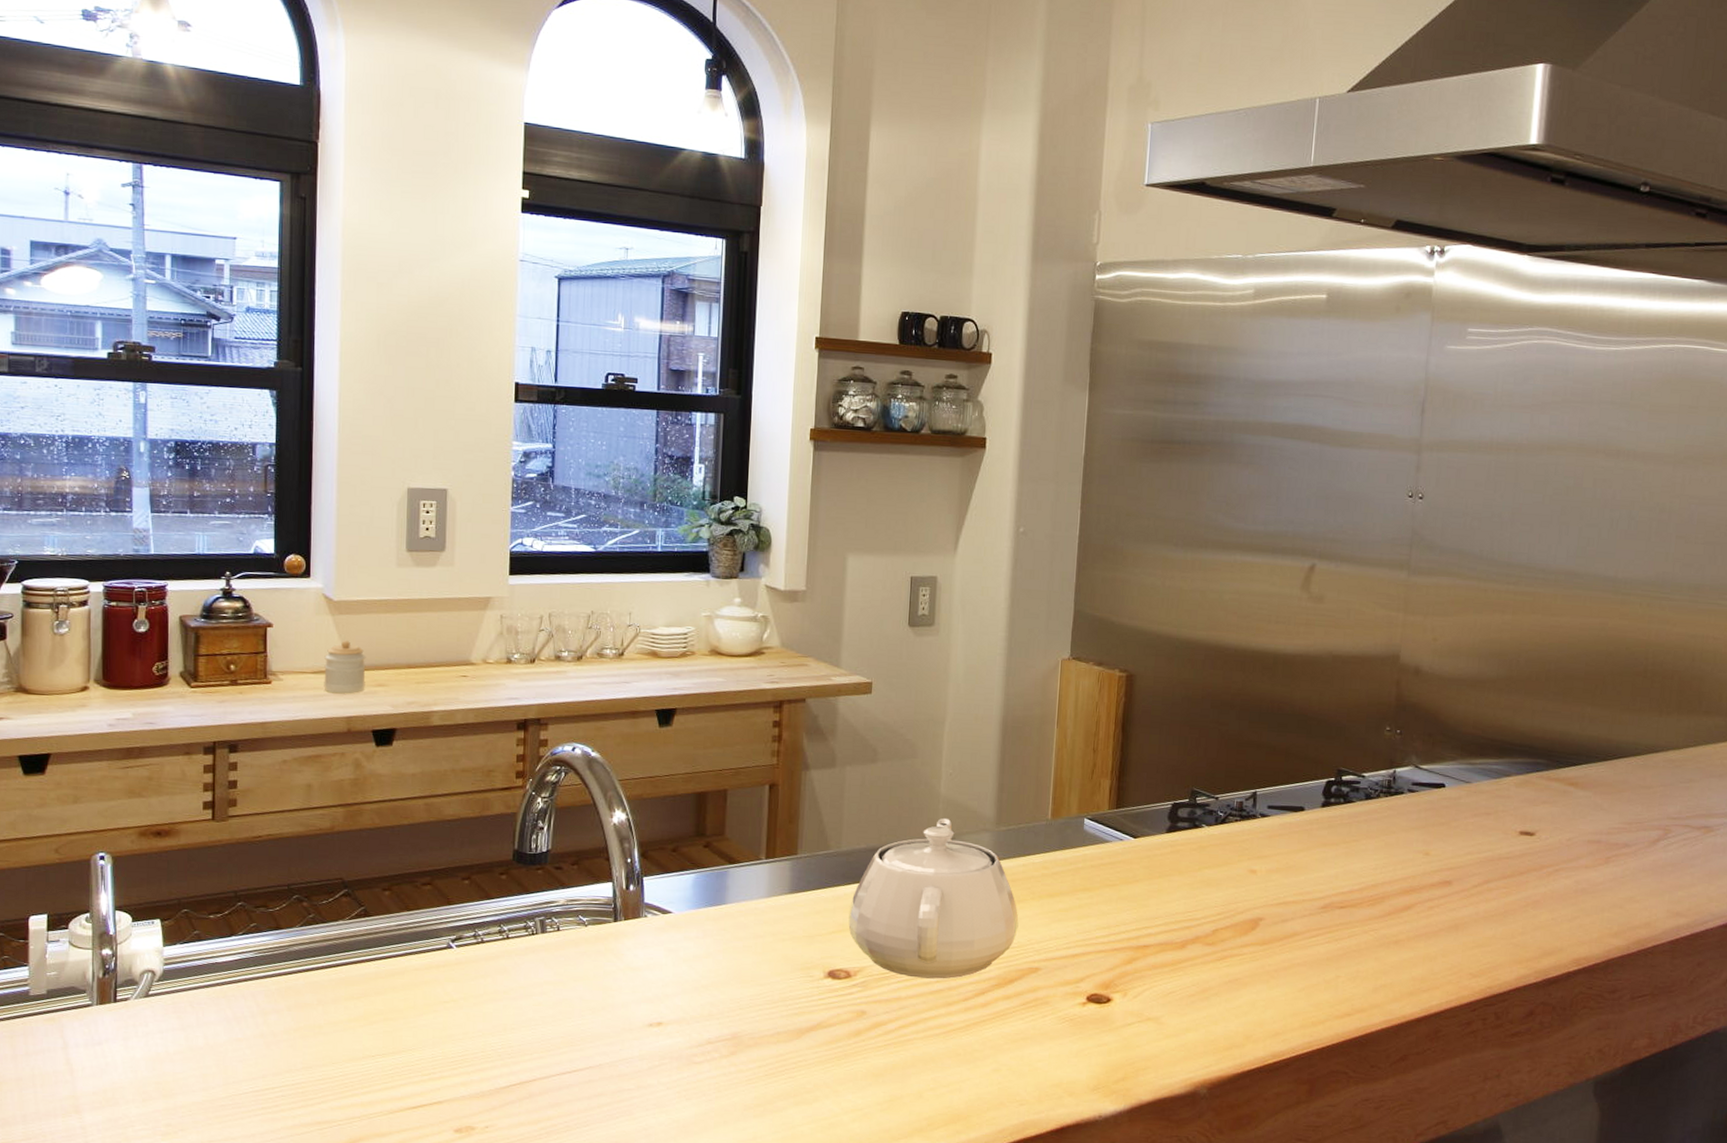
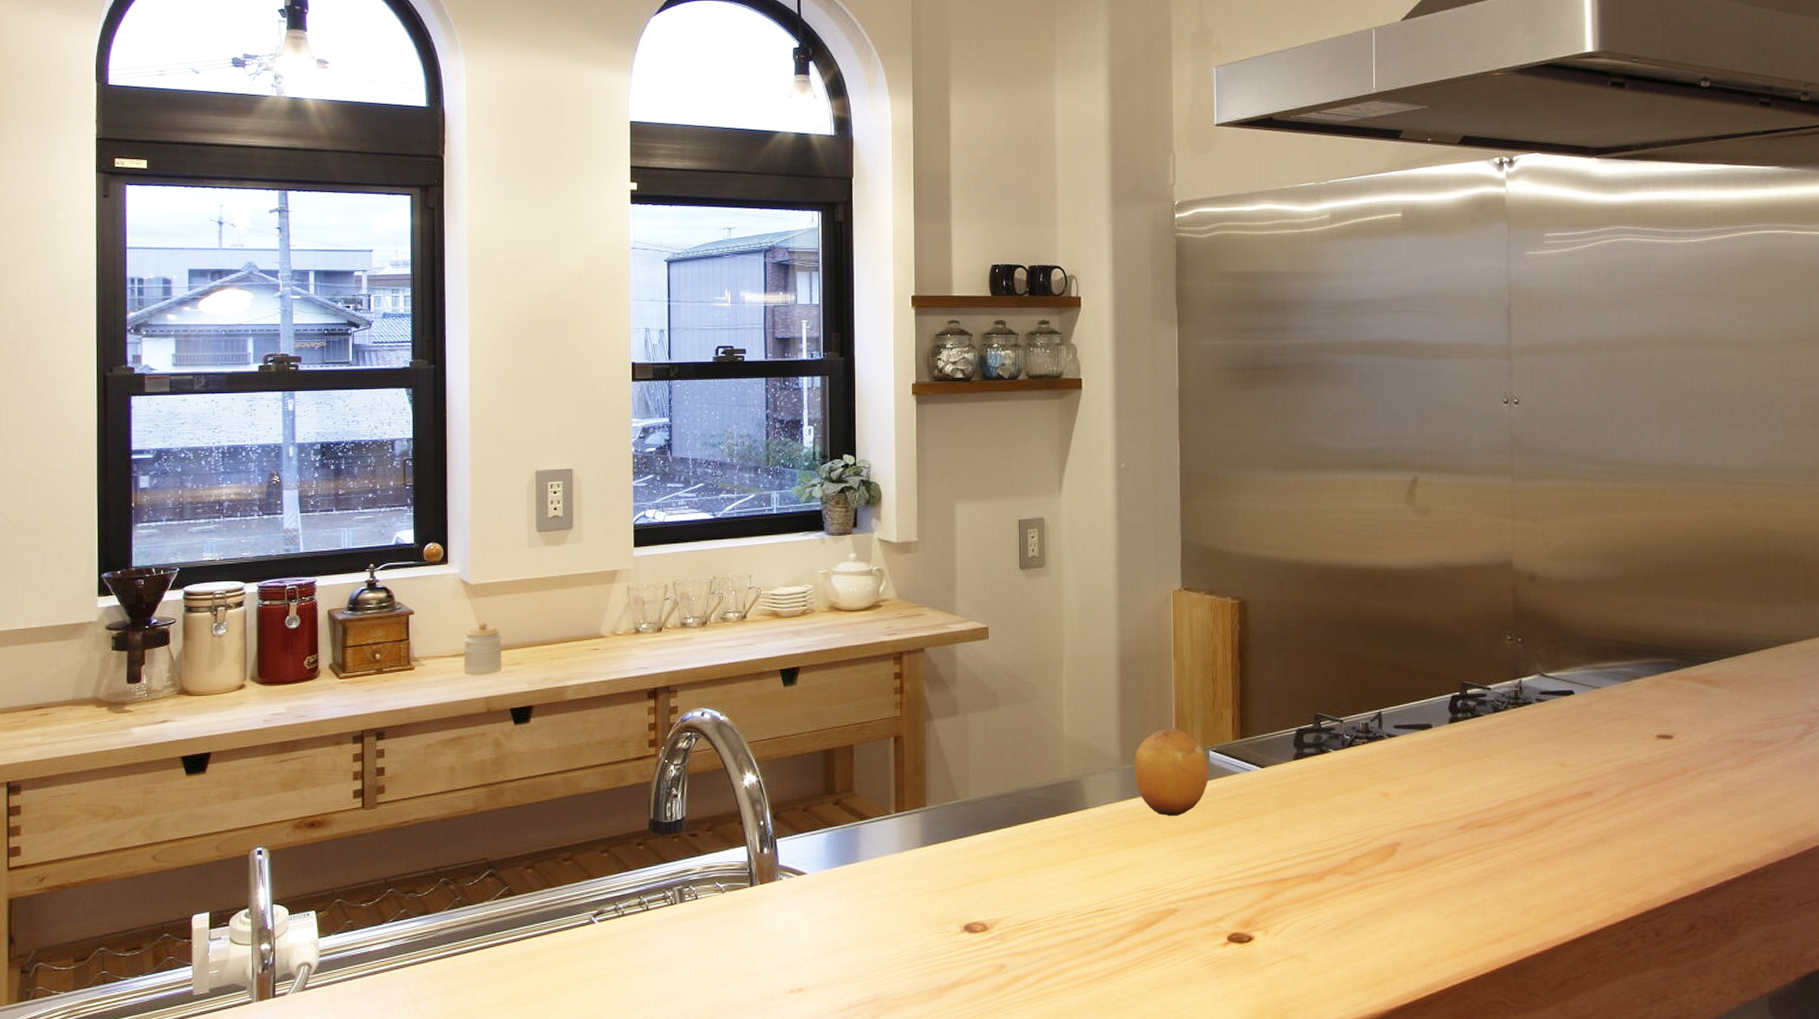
teapot: present [848,817,1019,979] -> none [981,759,1152,927]
fruit: none [1008,793,1083,879] -> present [1134,728,1210,816]

